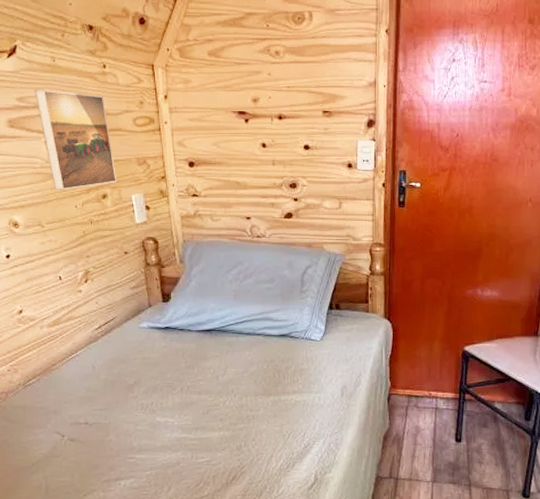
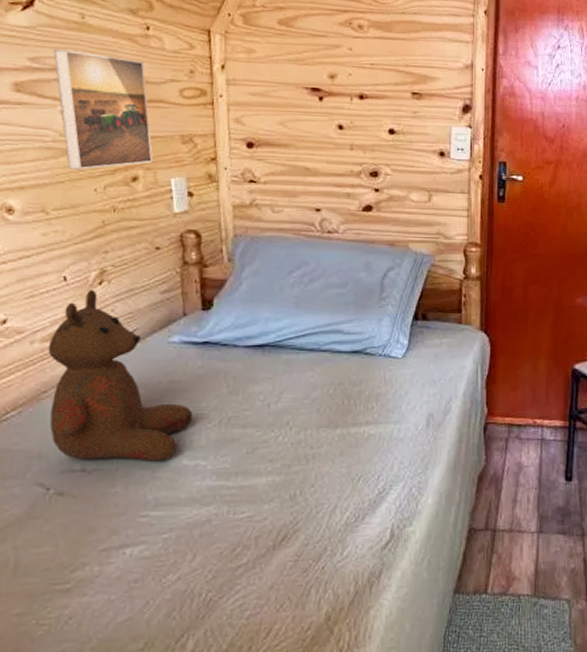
teddy bear: none [53,286,161,418] -> present [48,289,192,462]

